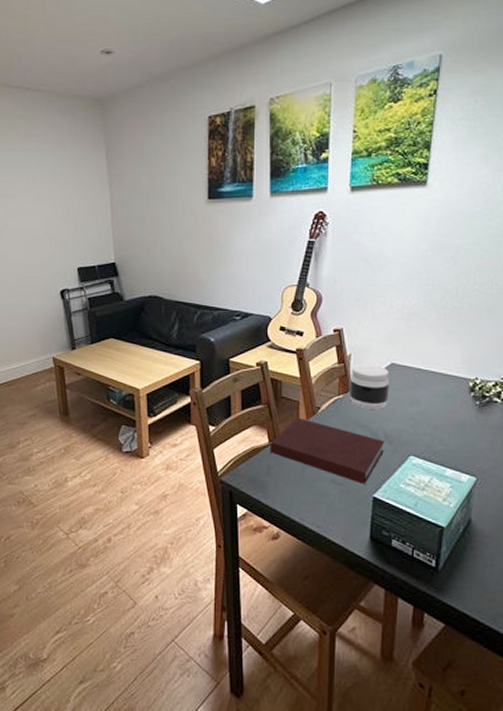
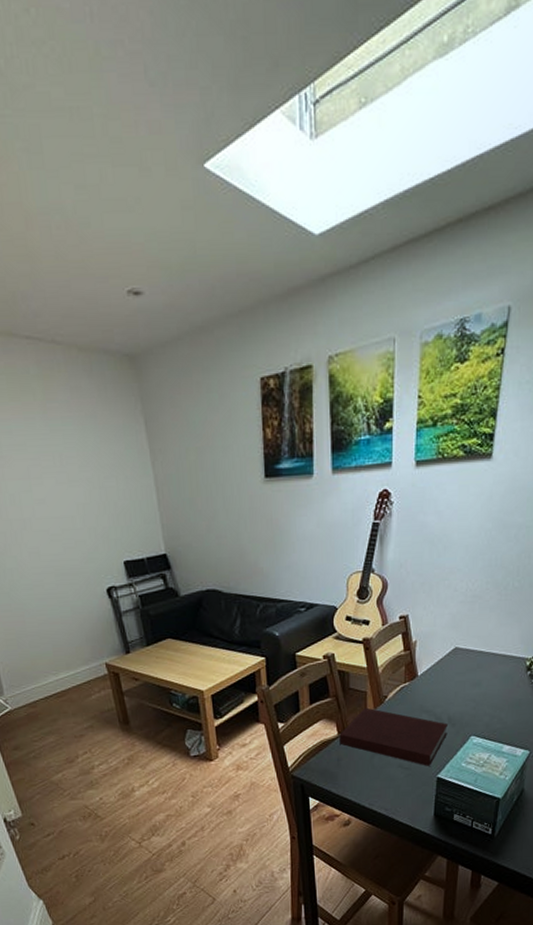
jar: present [349,364,390,409] -> none [414,649,454,694]

